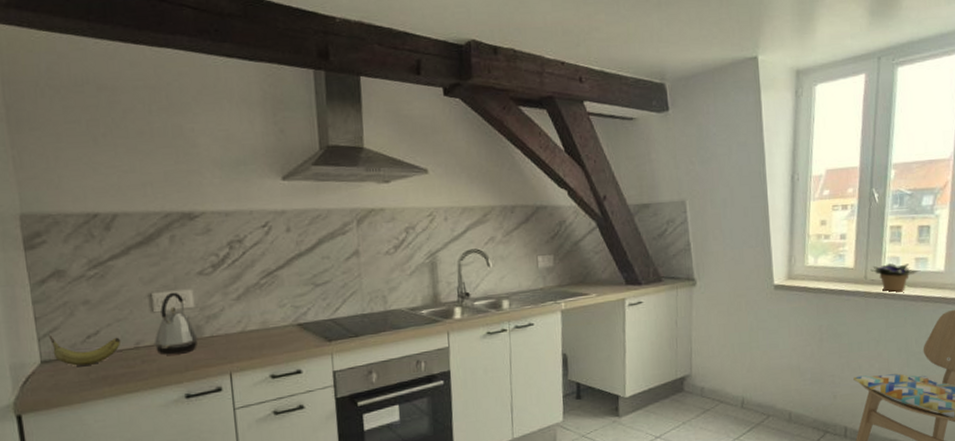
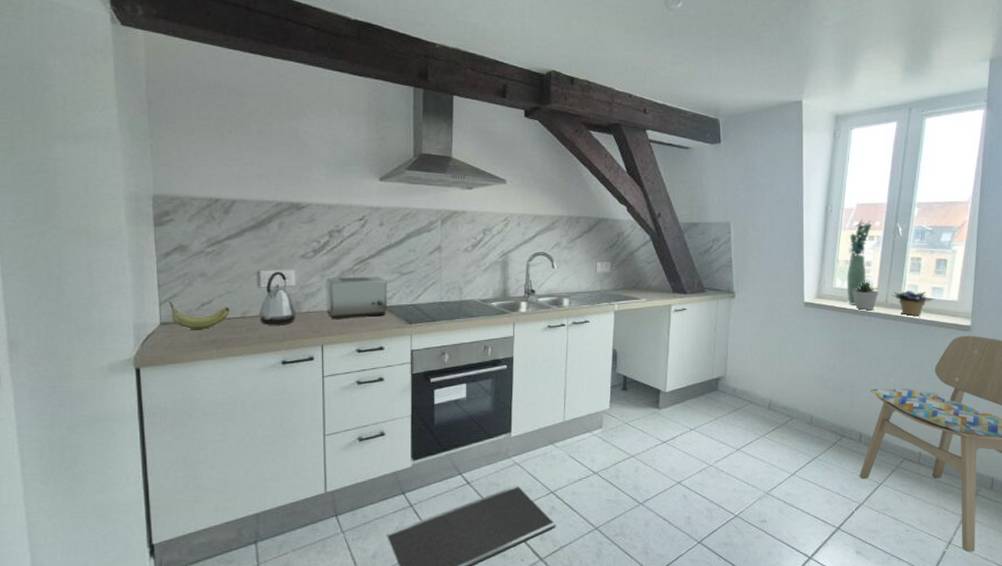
toaster: none [229,289,302,343] -> present [326,276,387,320]
vase: none [819,186,844,285] -> present [846,219,872,305]
potted plant: none [826,255,857,290] -> present [852,280,879,311]

